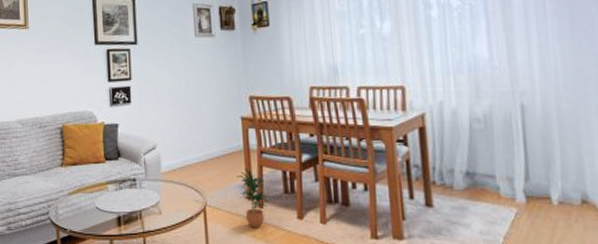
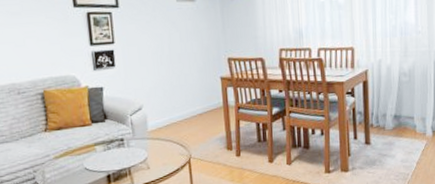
potted plant: present [237,168,269,228] -> none [217,123,245,174]

